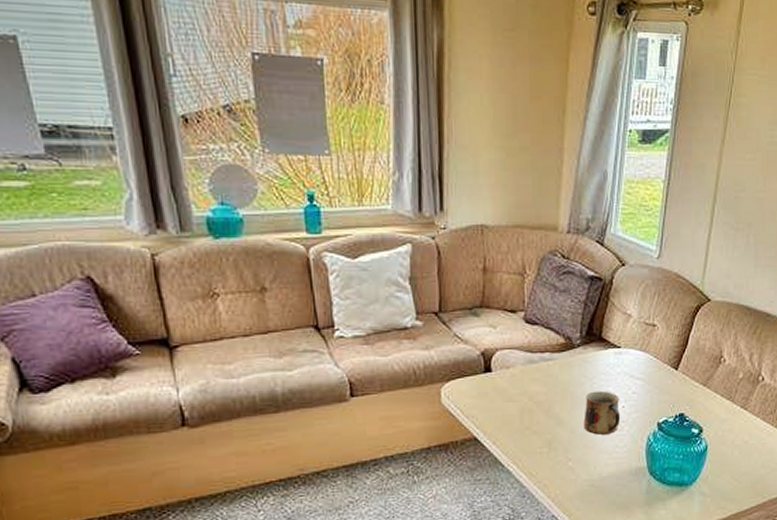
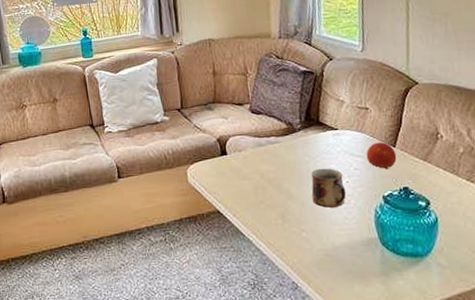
fruit: none [647,363,677,394] -> present [366,142,397,170]

